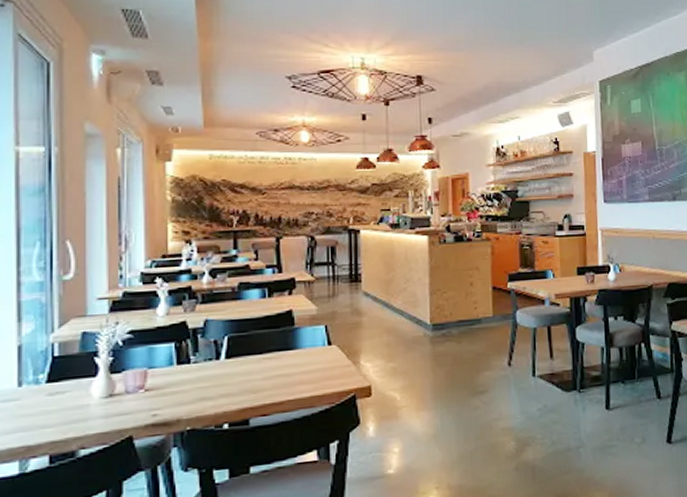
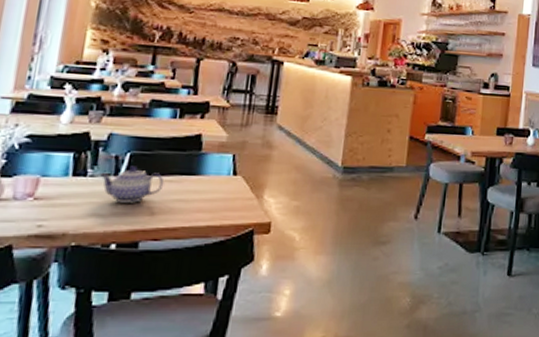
teapot: none [201,348,264,385] -> present [99,166,164,203]

